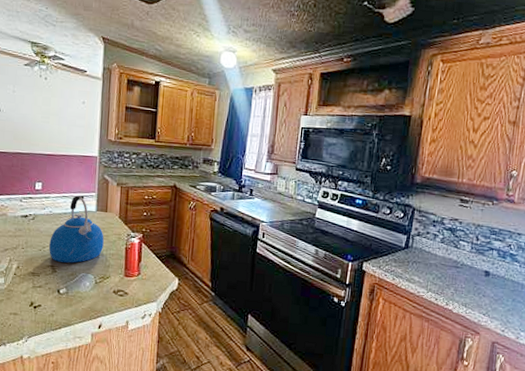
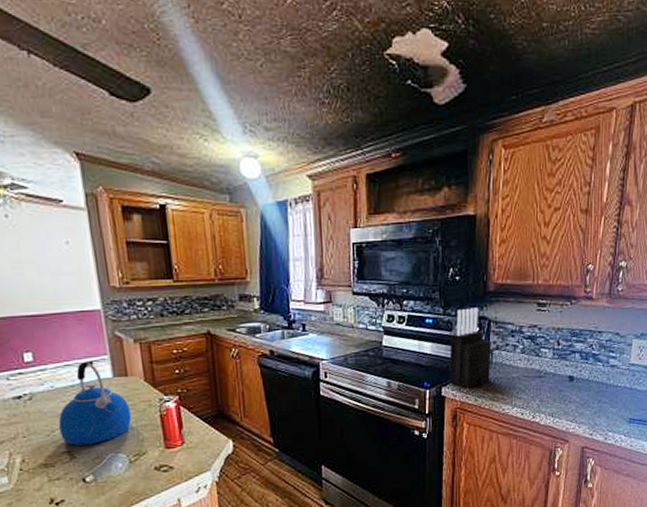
knife block: none [370,195,413,267] -> present [449,308,491,388]

